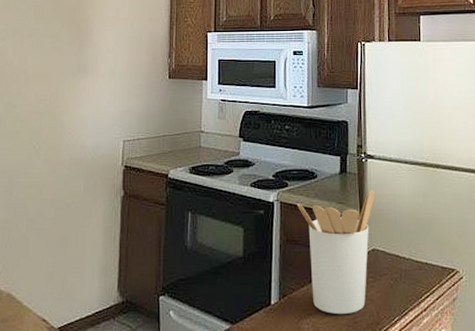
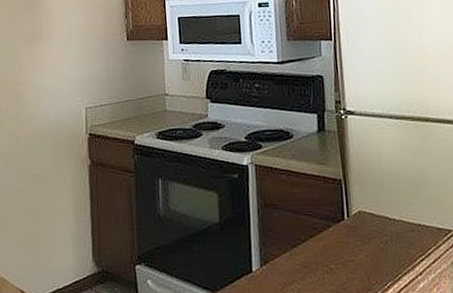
utensil holder: present [297,190,376,314] -> none [273,148,359,280]

